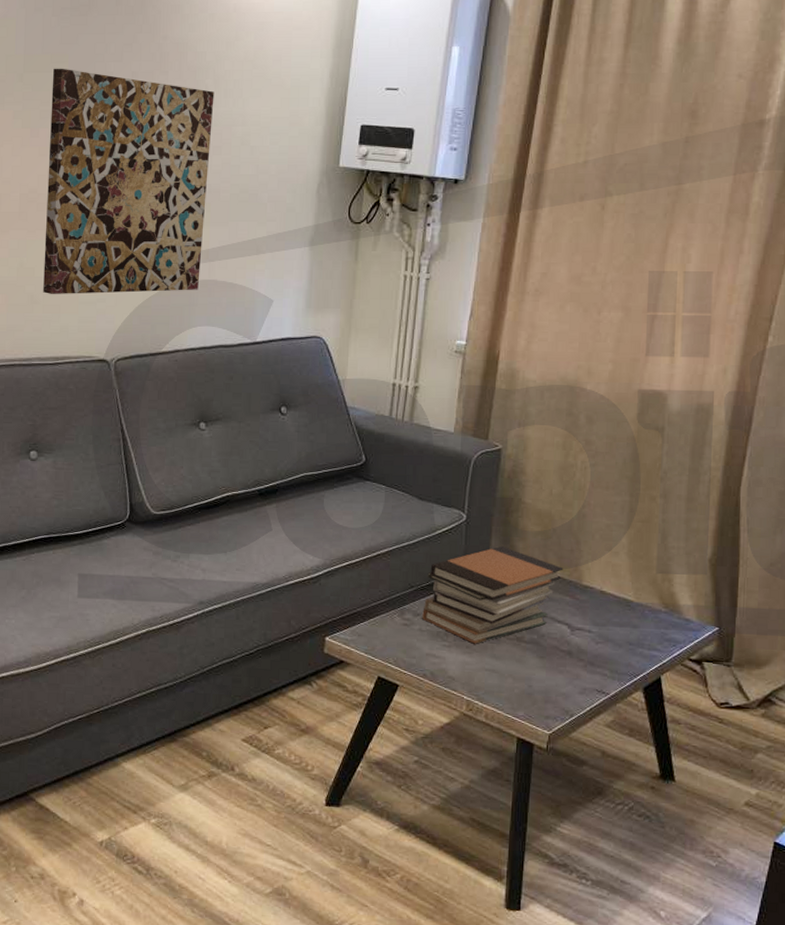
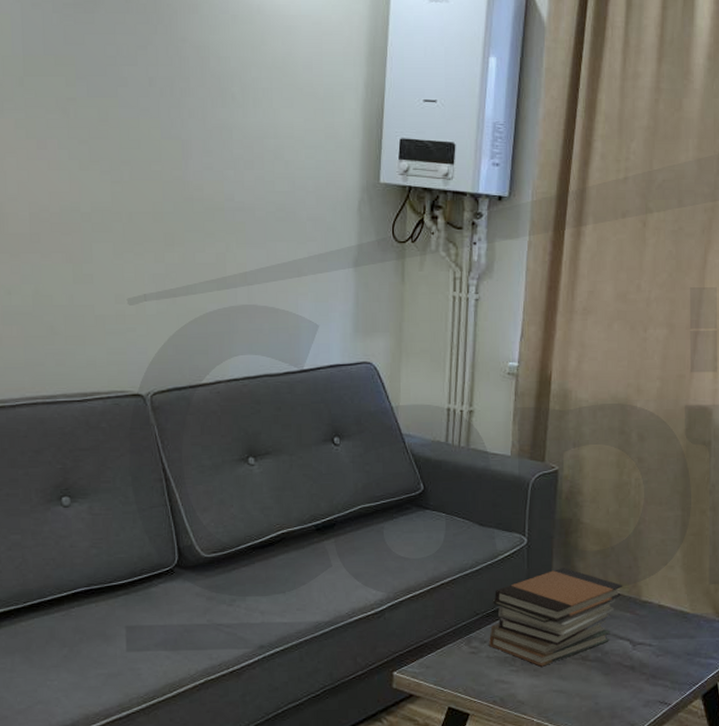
wall art: present [43,68,214,294] -> none [58,71,242,324]

